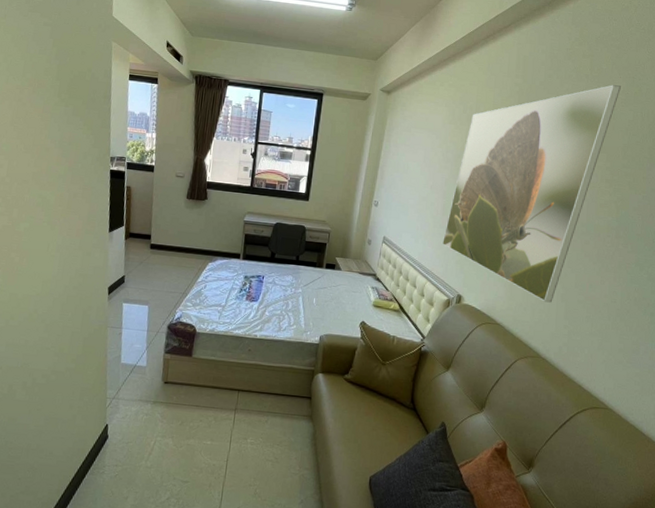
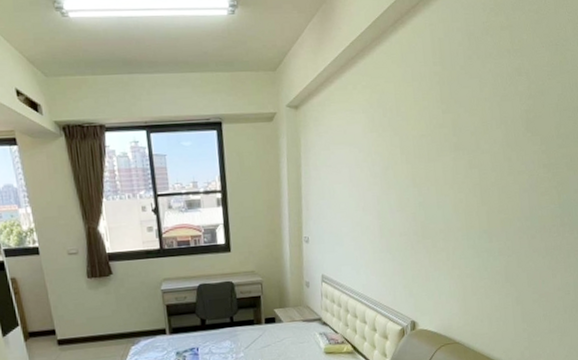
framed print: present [442,85,621,303] -> none [385,56,545,309]

